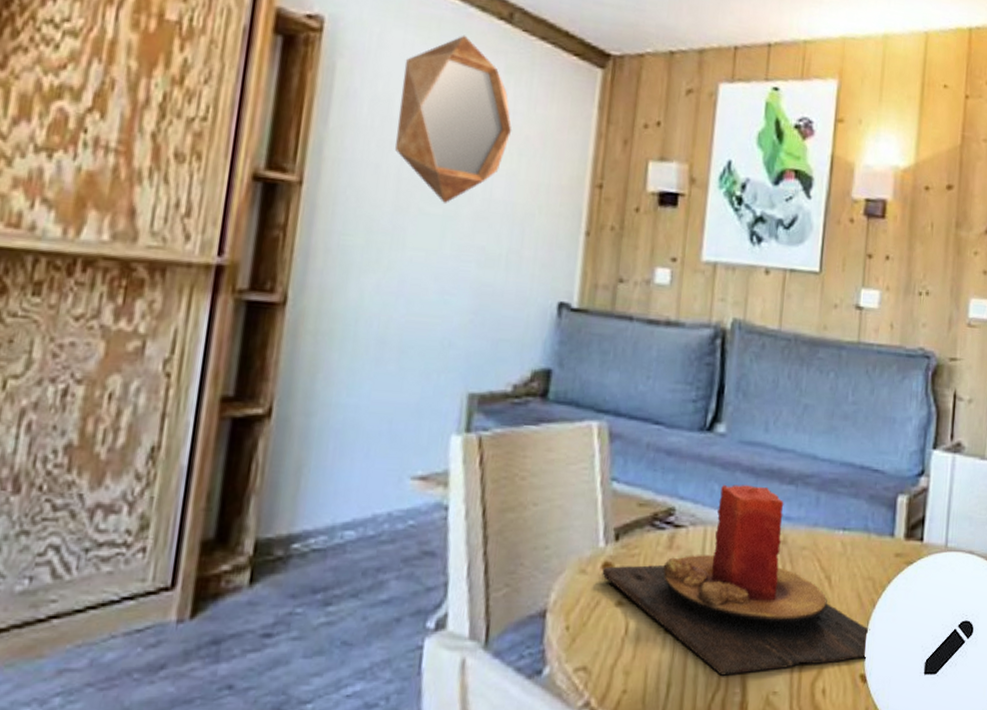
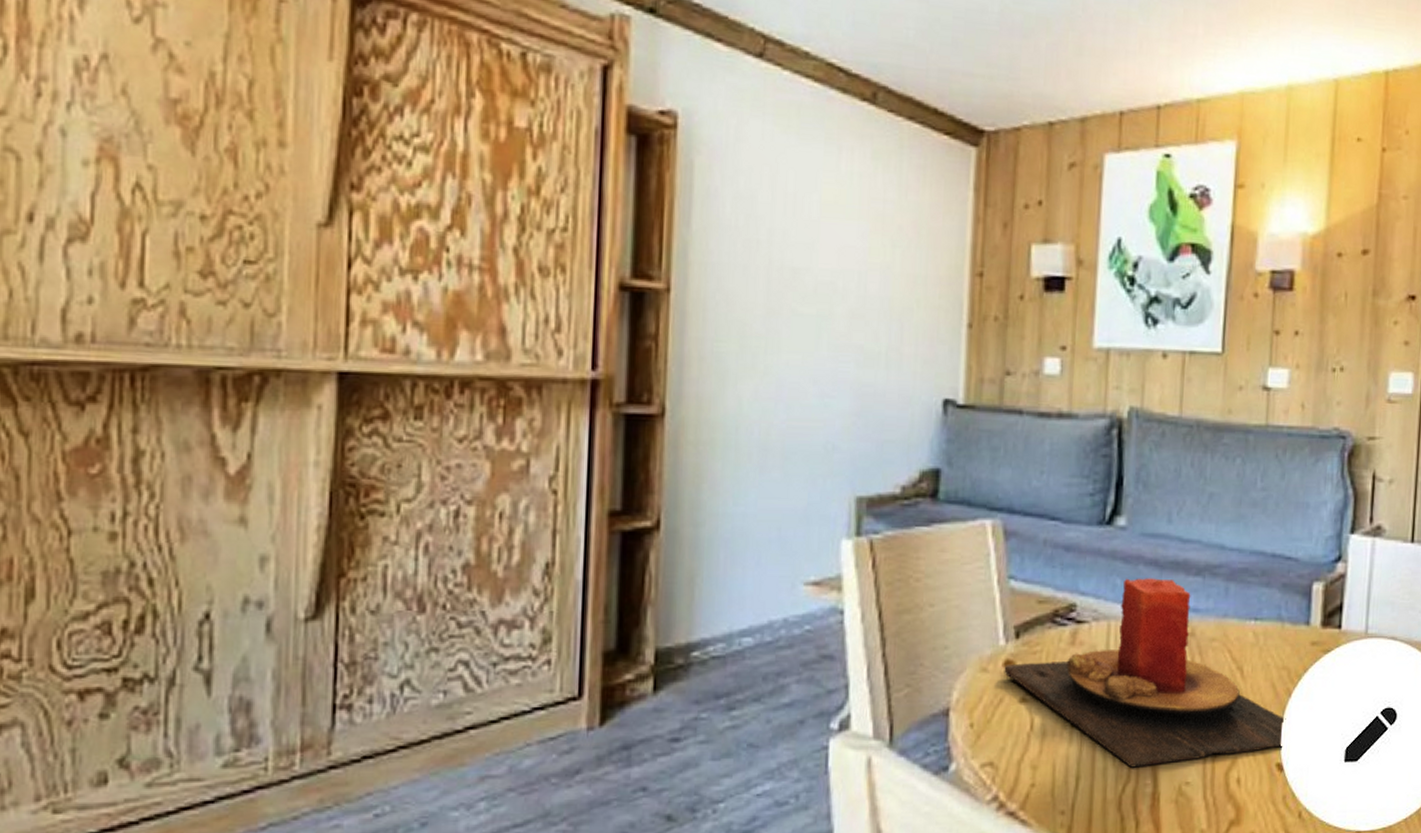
home mirror: present [394,35,512,203] -> none [761,120,884,302]

